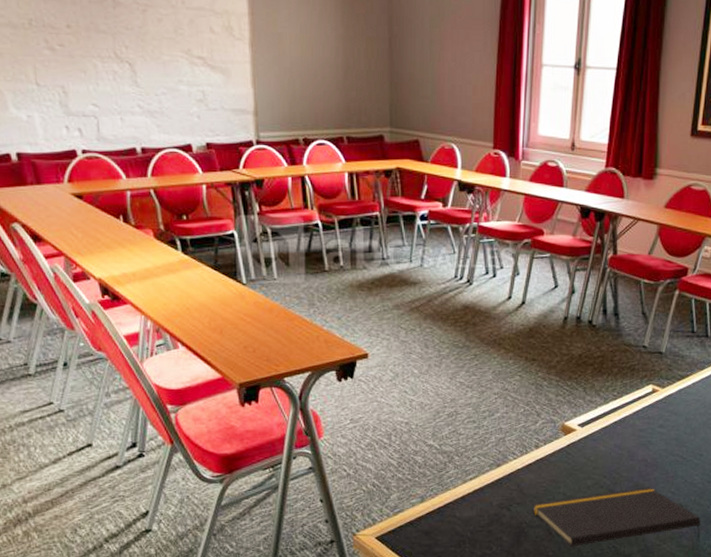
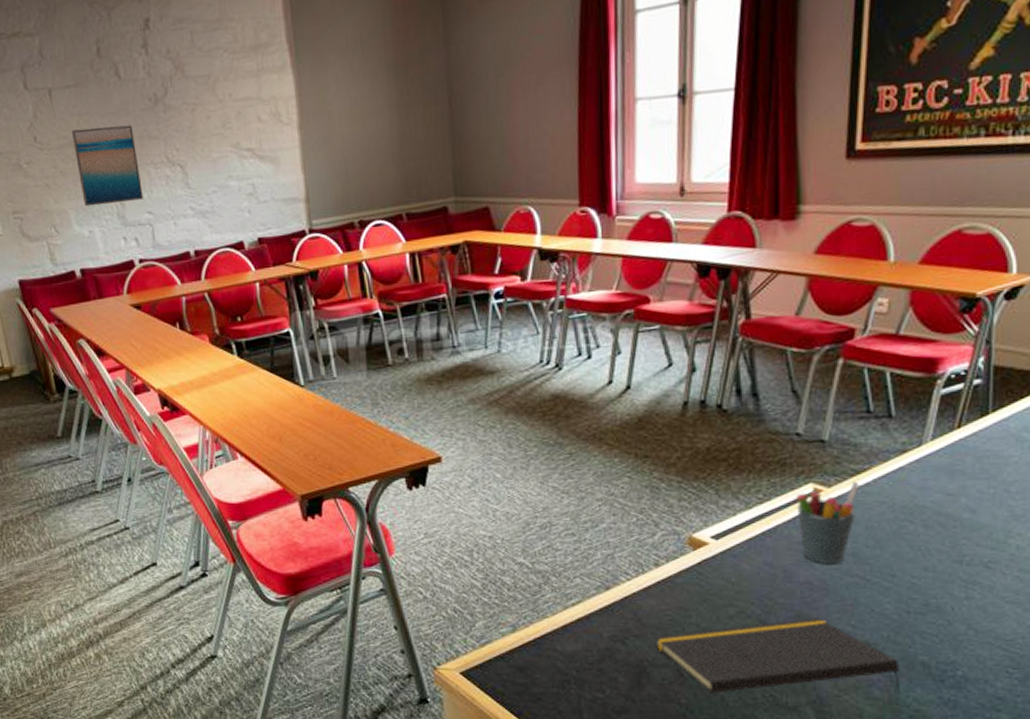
wall art: none [9,10,88,91] -> present [71,125,143,207]
pen holder: none [640,384,684,447] -> present [796,481,860,565]

